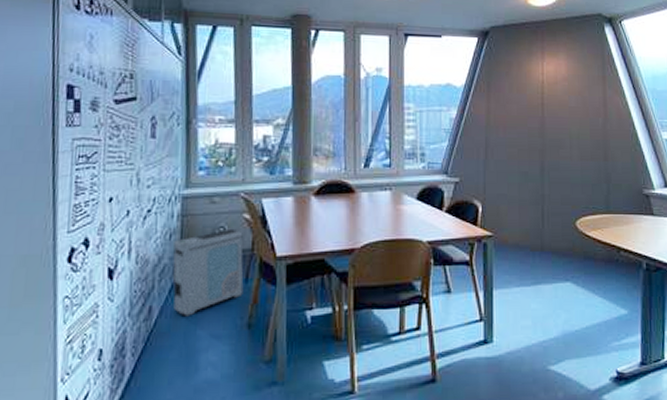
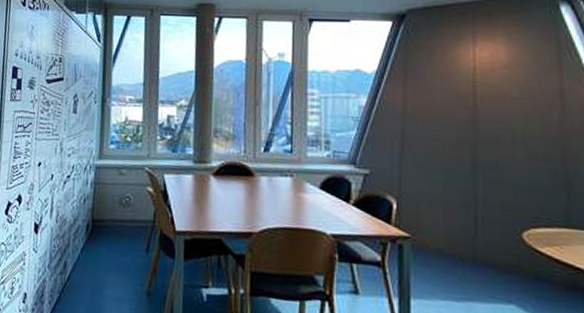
air purifier: present [172,228,244,317] -> none [84,199,146,276]

